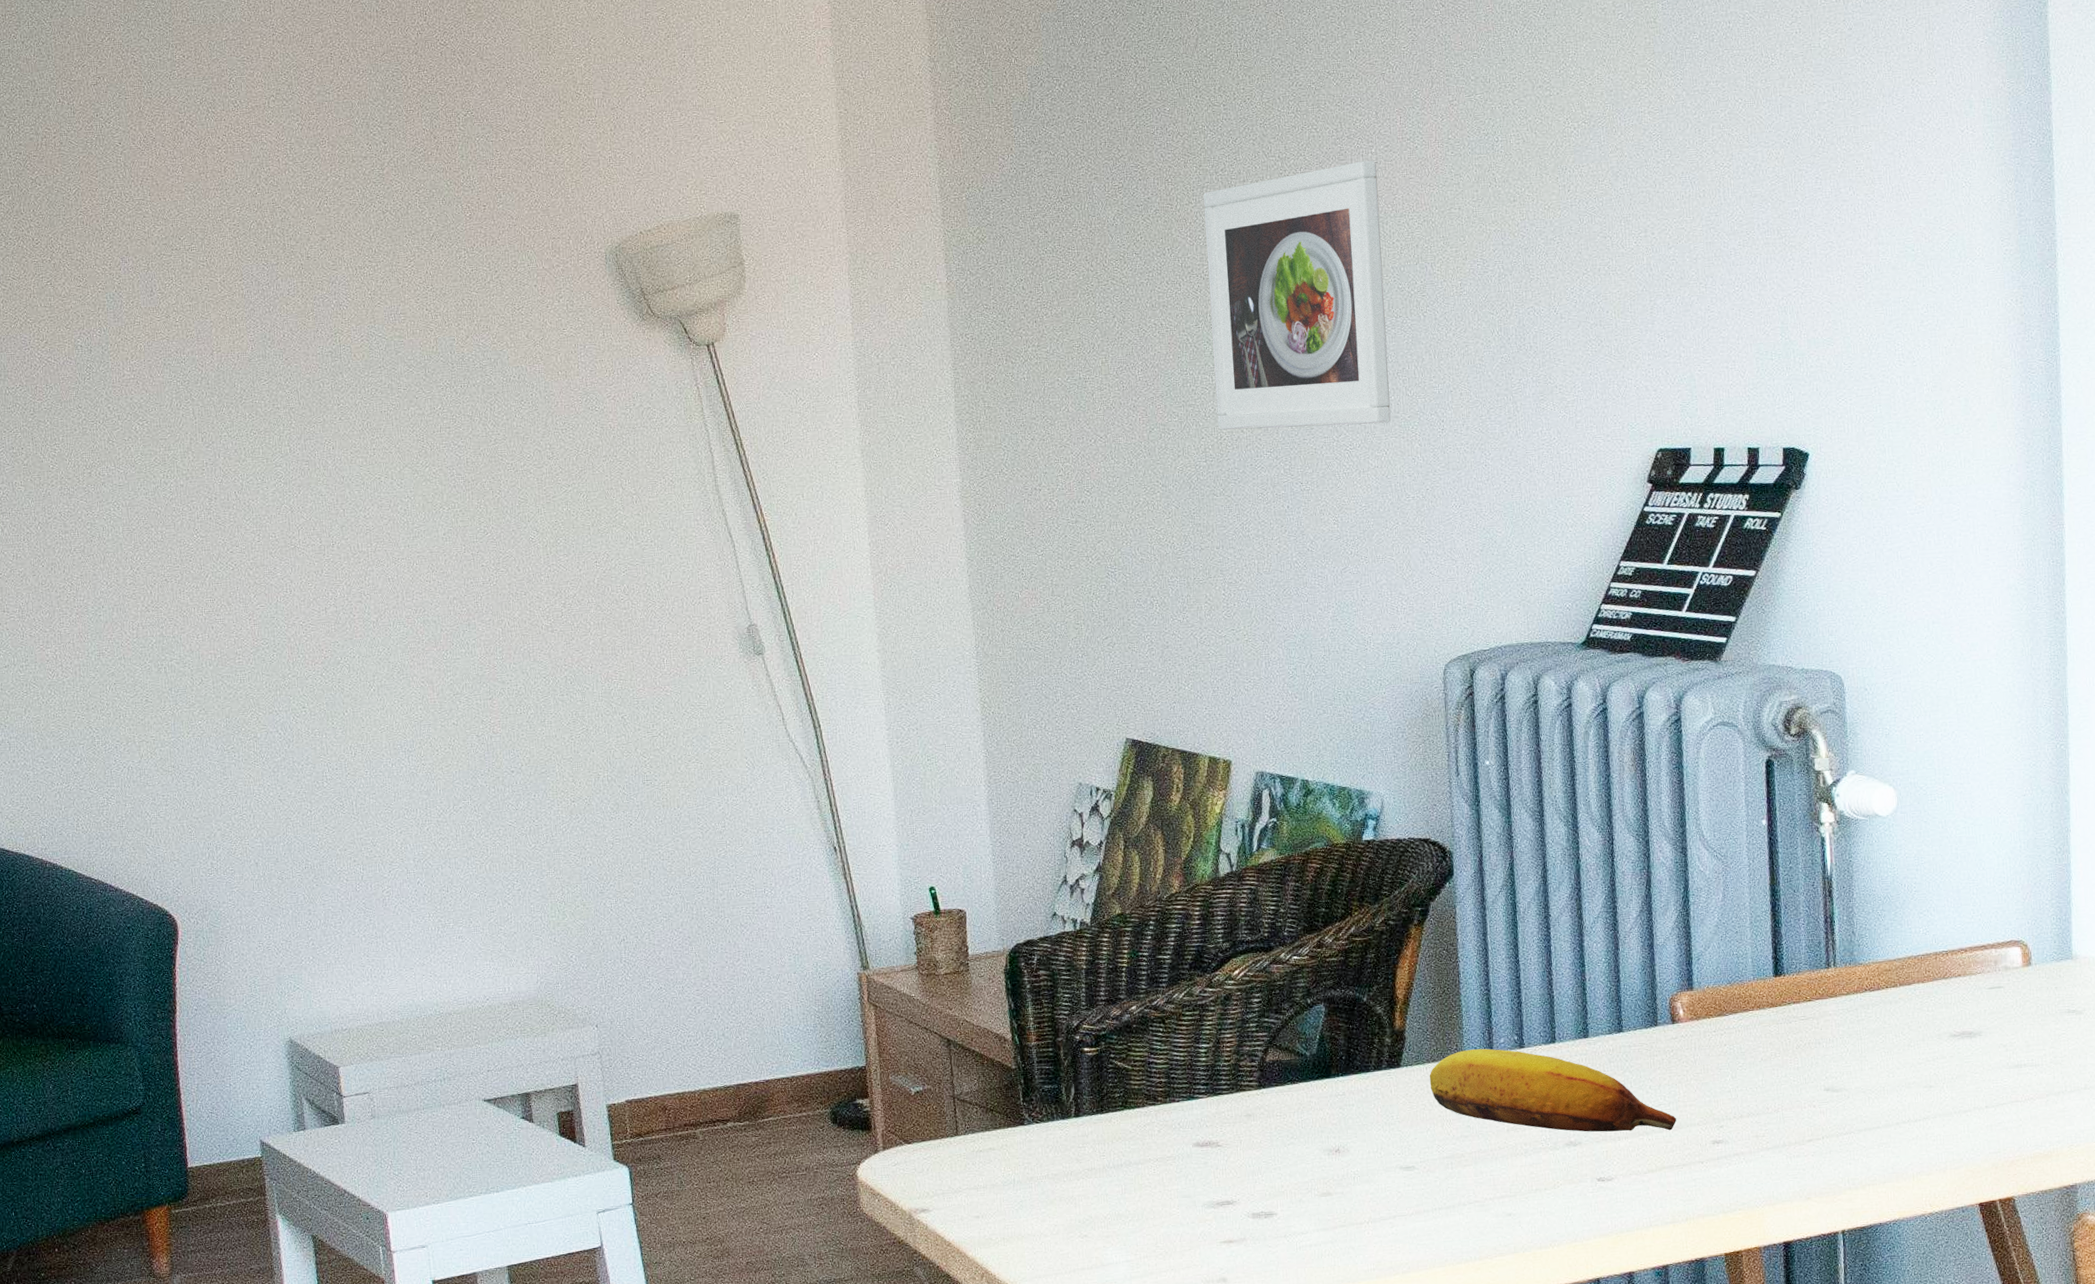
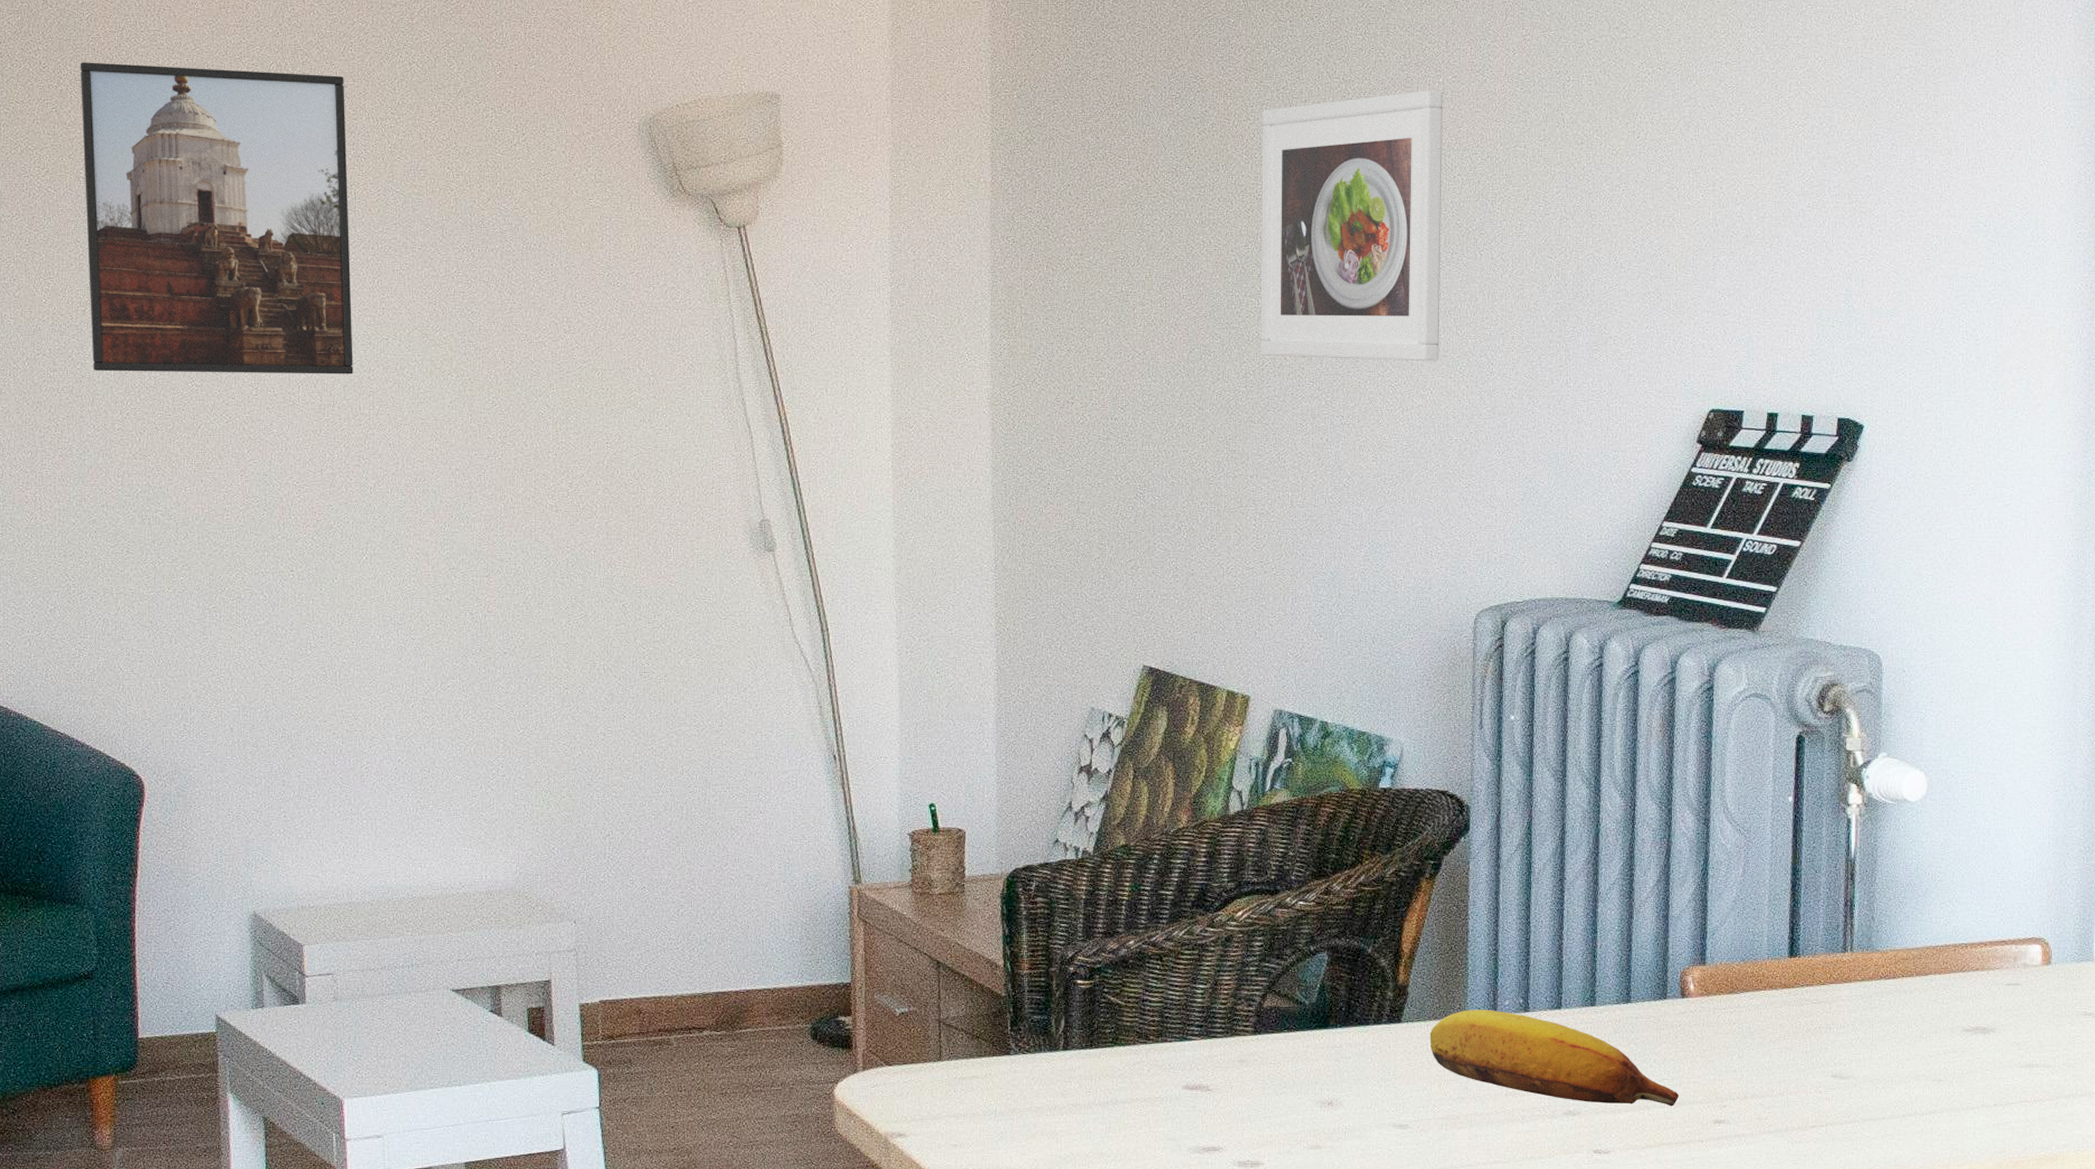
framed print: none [70,229,350,530] -> present [80,62,353,374]

